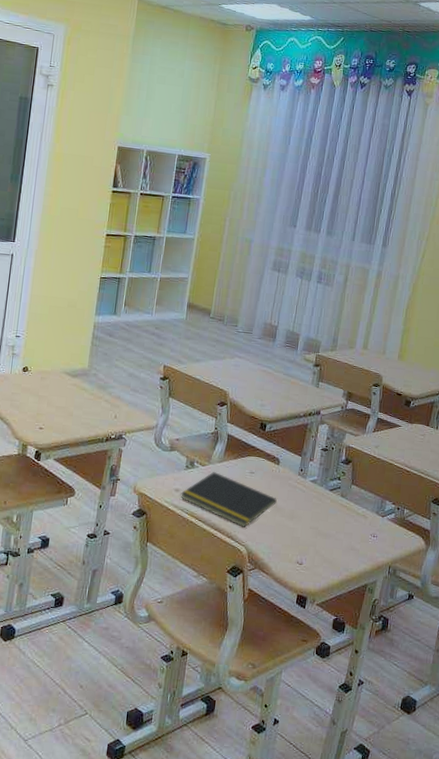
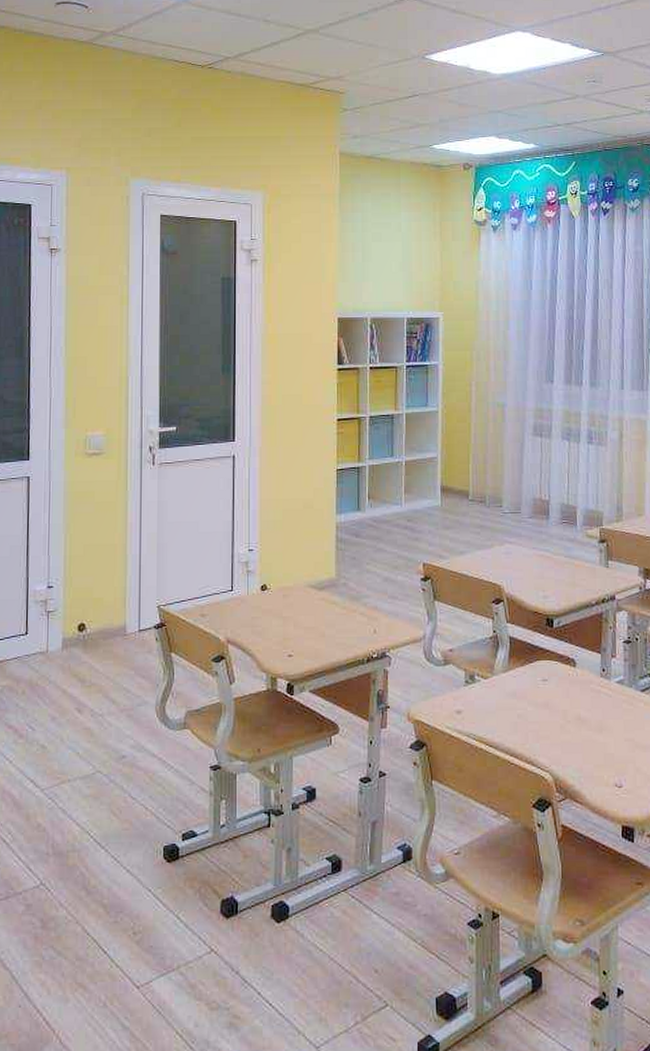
notepad: present [180,472,277,528] -> none [463,685,579,749]

